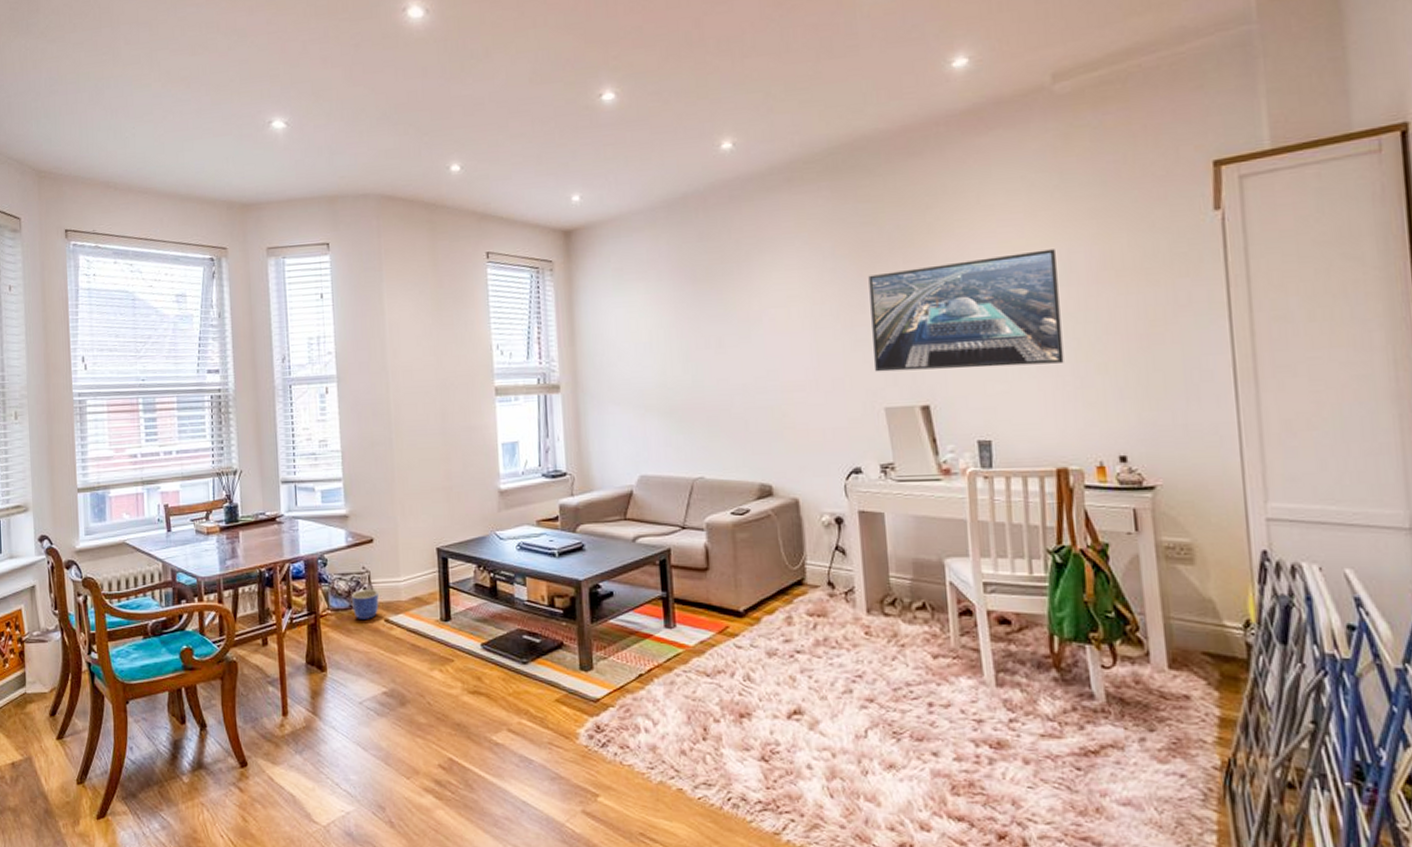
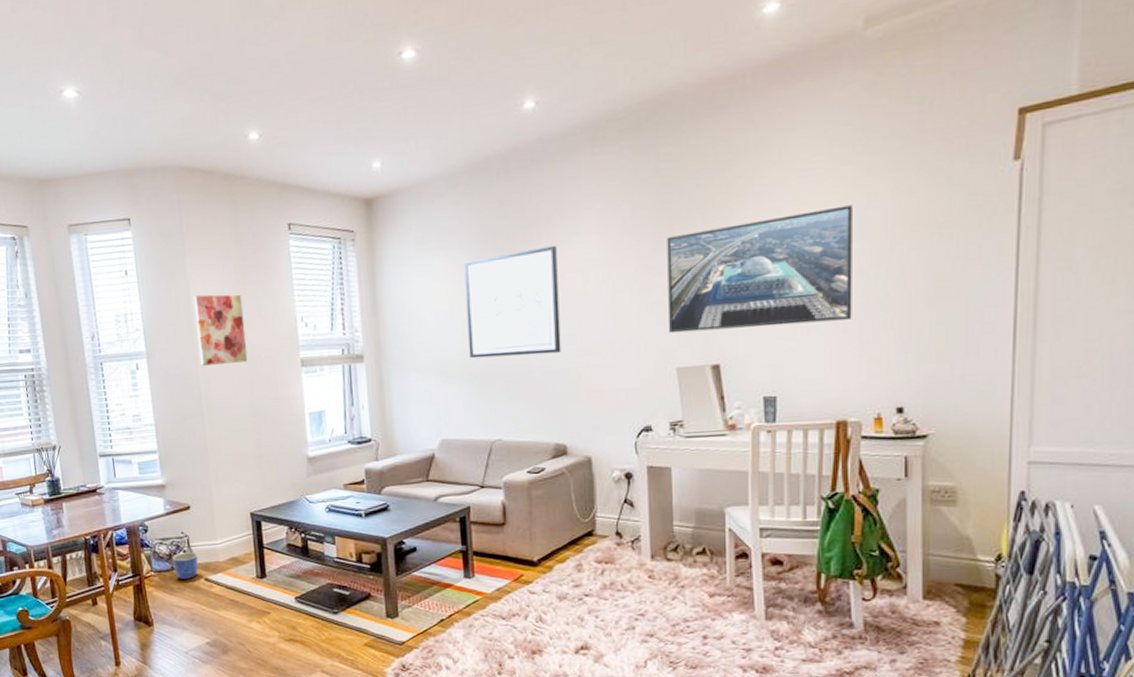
wall art: none [388,319,441,392] -> present [193,294,248,366]
wall art: none [663,281,764,392] -> present [464,246,561,359]

